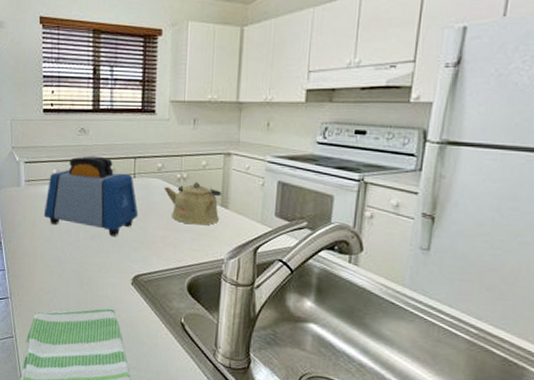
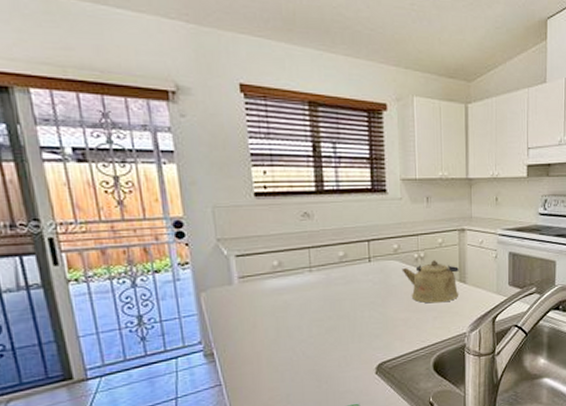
toaster: present [43,156,139,236] -> none [266,242,377,327]

